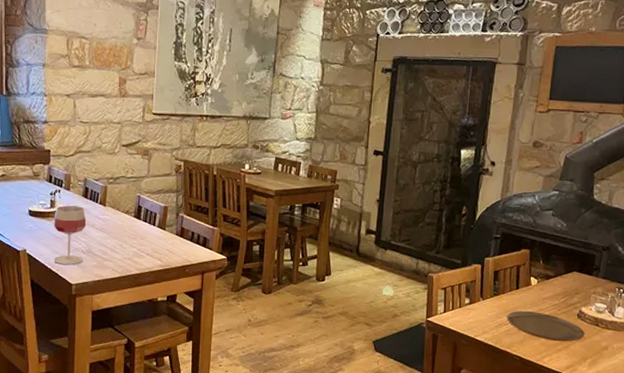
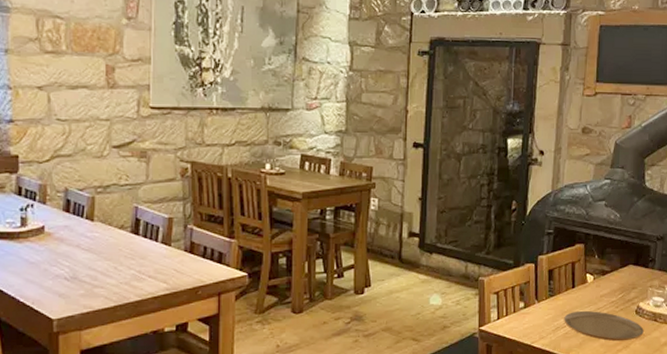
wineglass: present [54,205,87,265] -> none [26,223,70,297]

